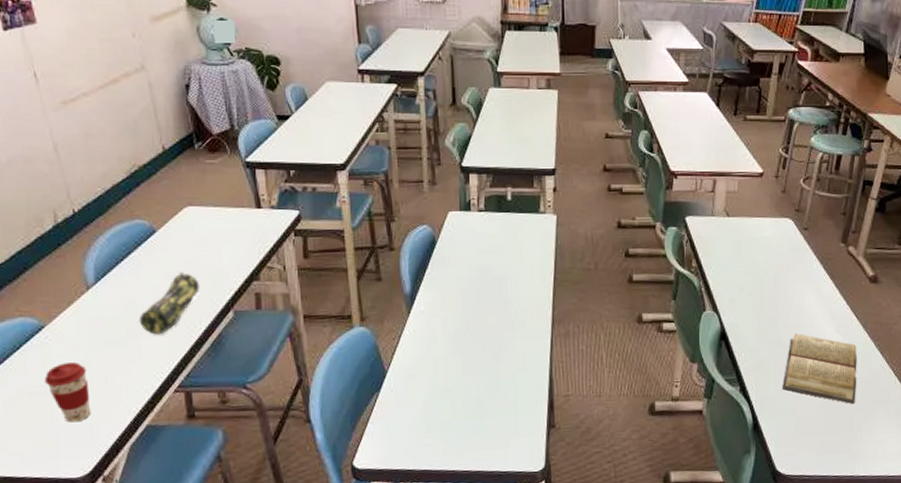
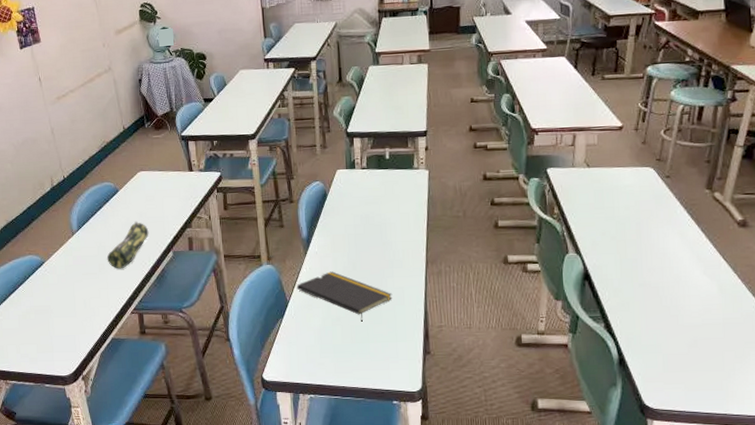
coffee cup: present [44,362,90,423] -> none [44,289,74,334]
notepad: none [397,334,513,393] -> present [296,271,393,322]
diary: present [782,334,857,405] -> none [648,275,727,345]

